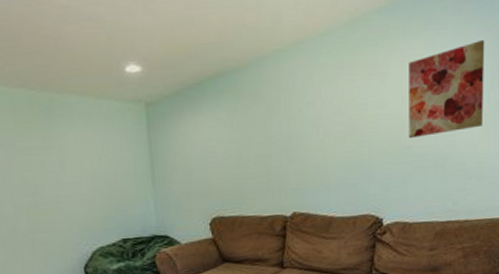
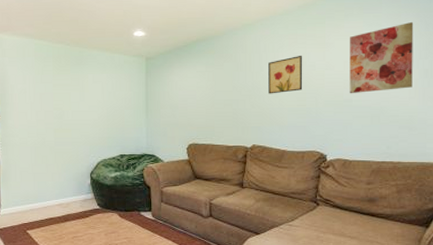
wall art: none [308,89,352,145] -> present [268,55,303,94]

